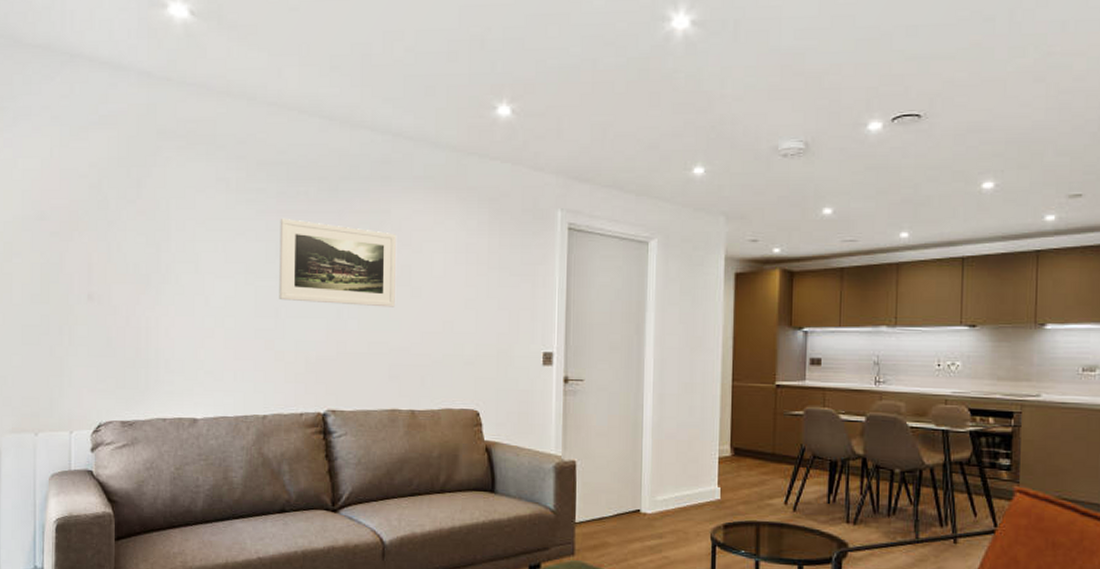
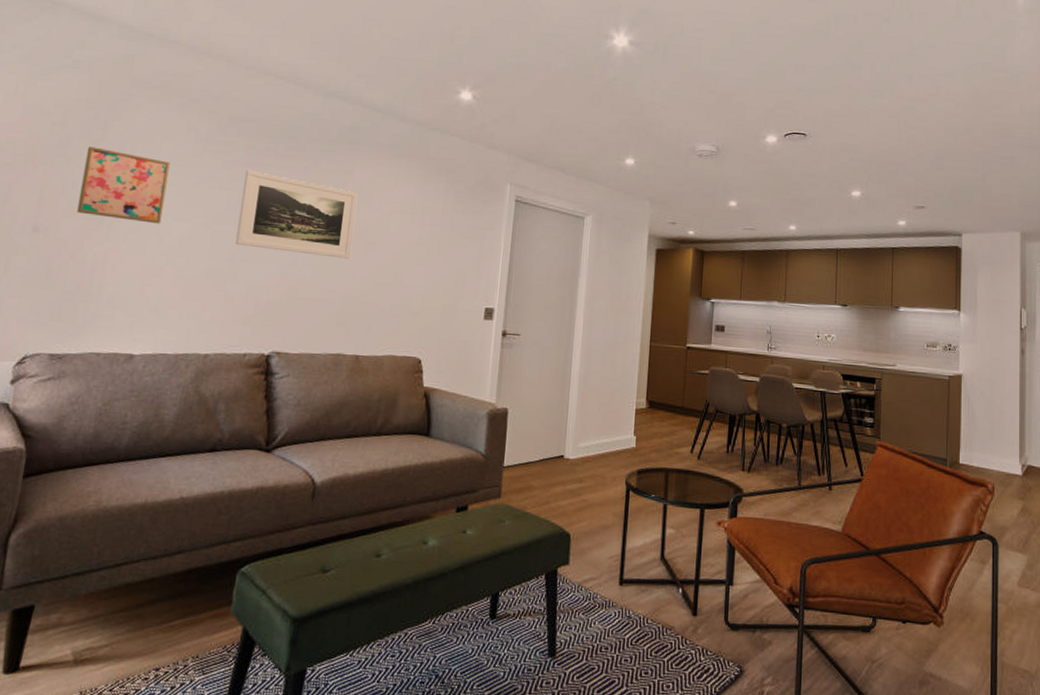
wall art: none [125,207,205,284] -> present [77,147,170,224]

